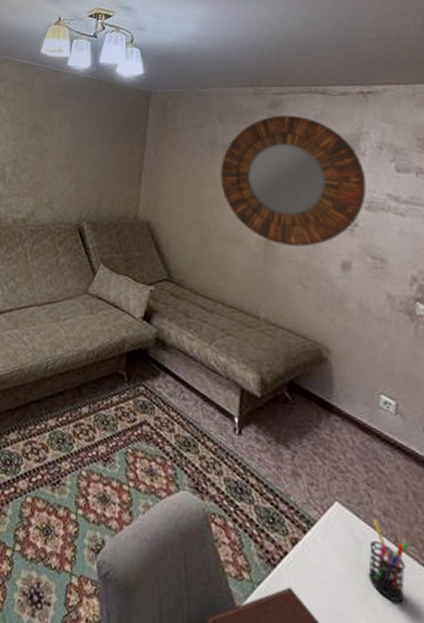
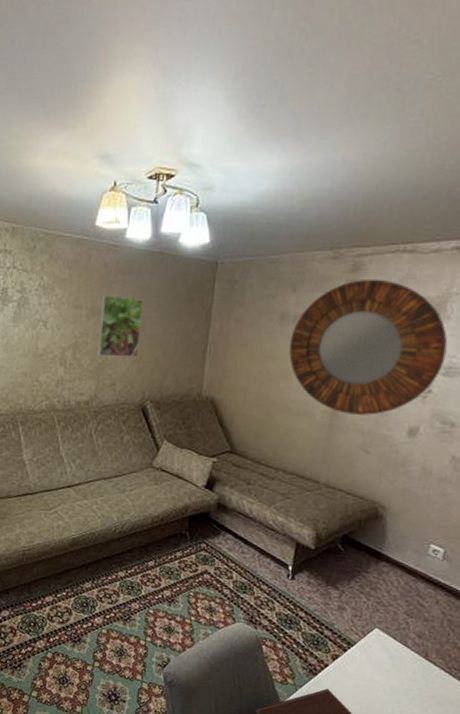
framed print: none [36,115,83,177] -> present [97,295,144,358]
pen holder: present [368,520,408,603] -> none [397,641,437,698]

